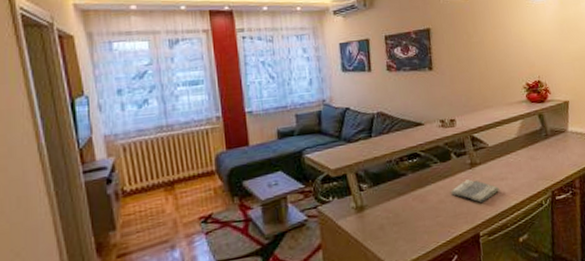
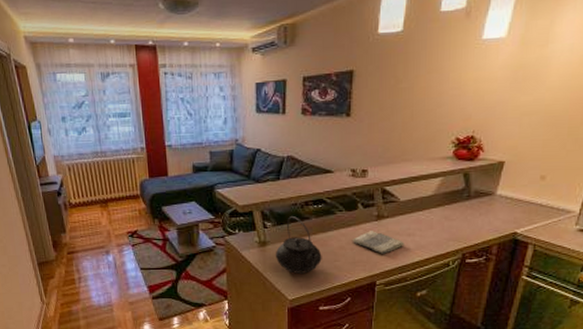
teapot: none [374,174,424,238] -> present [275,216,322,274]

